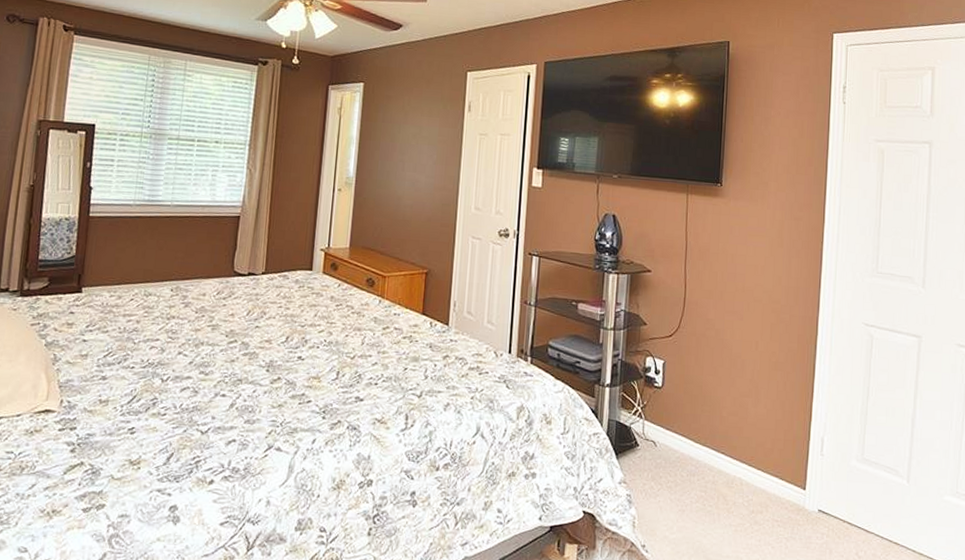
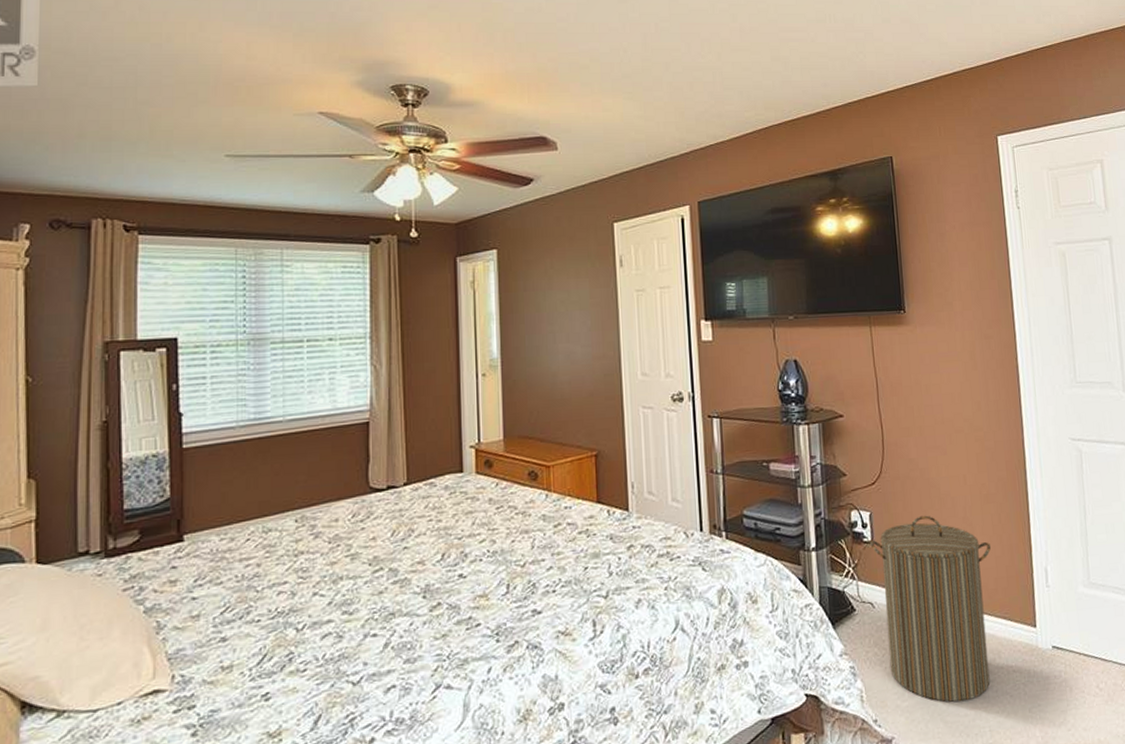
laundry hamper: none [660,371,772,544] -> present [870,515,991,703]

